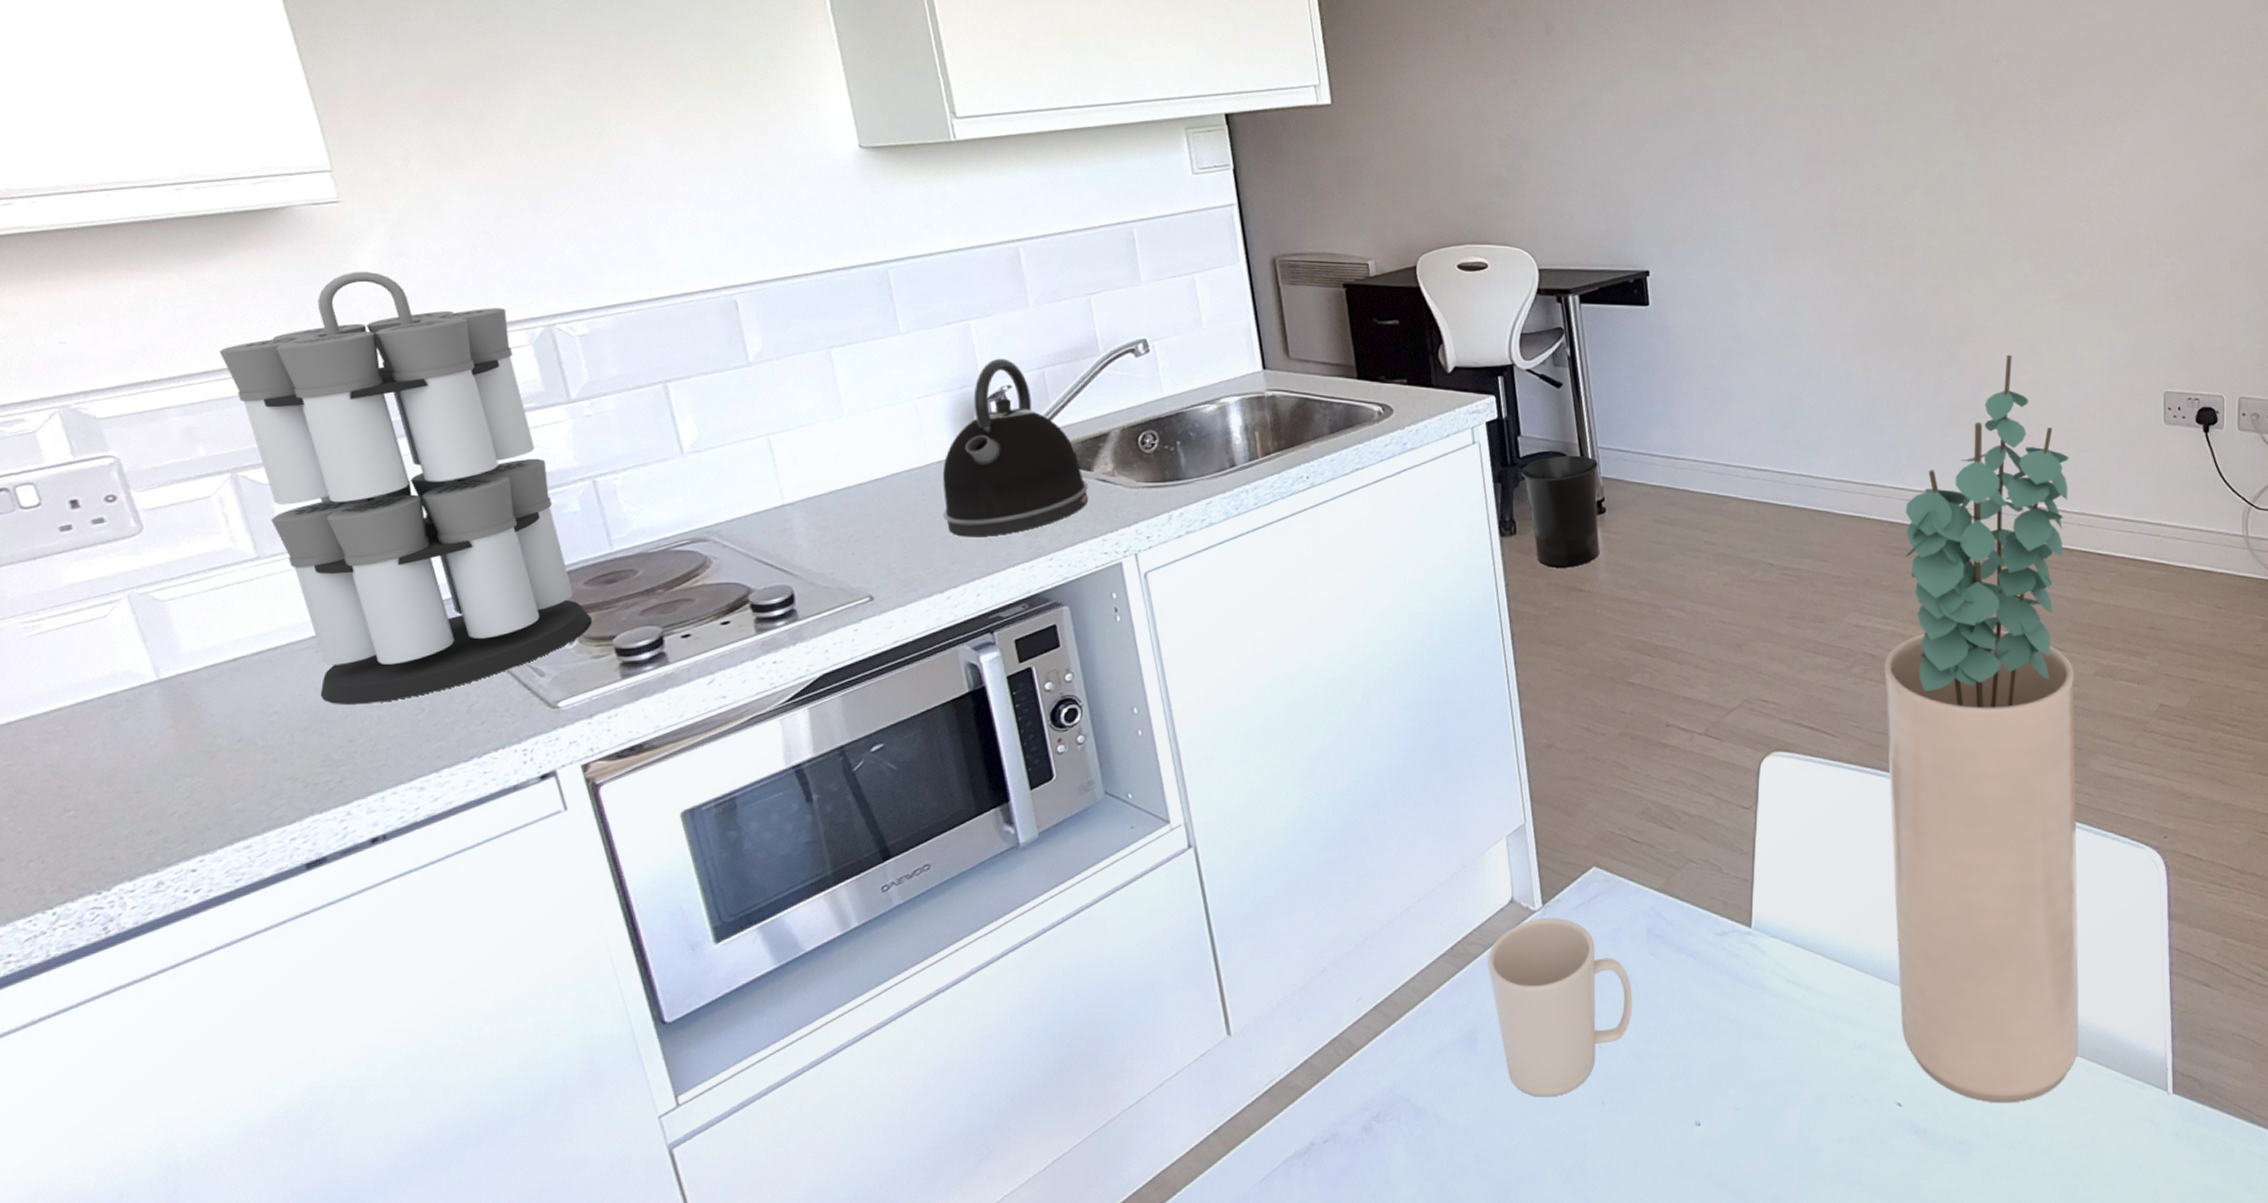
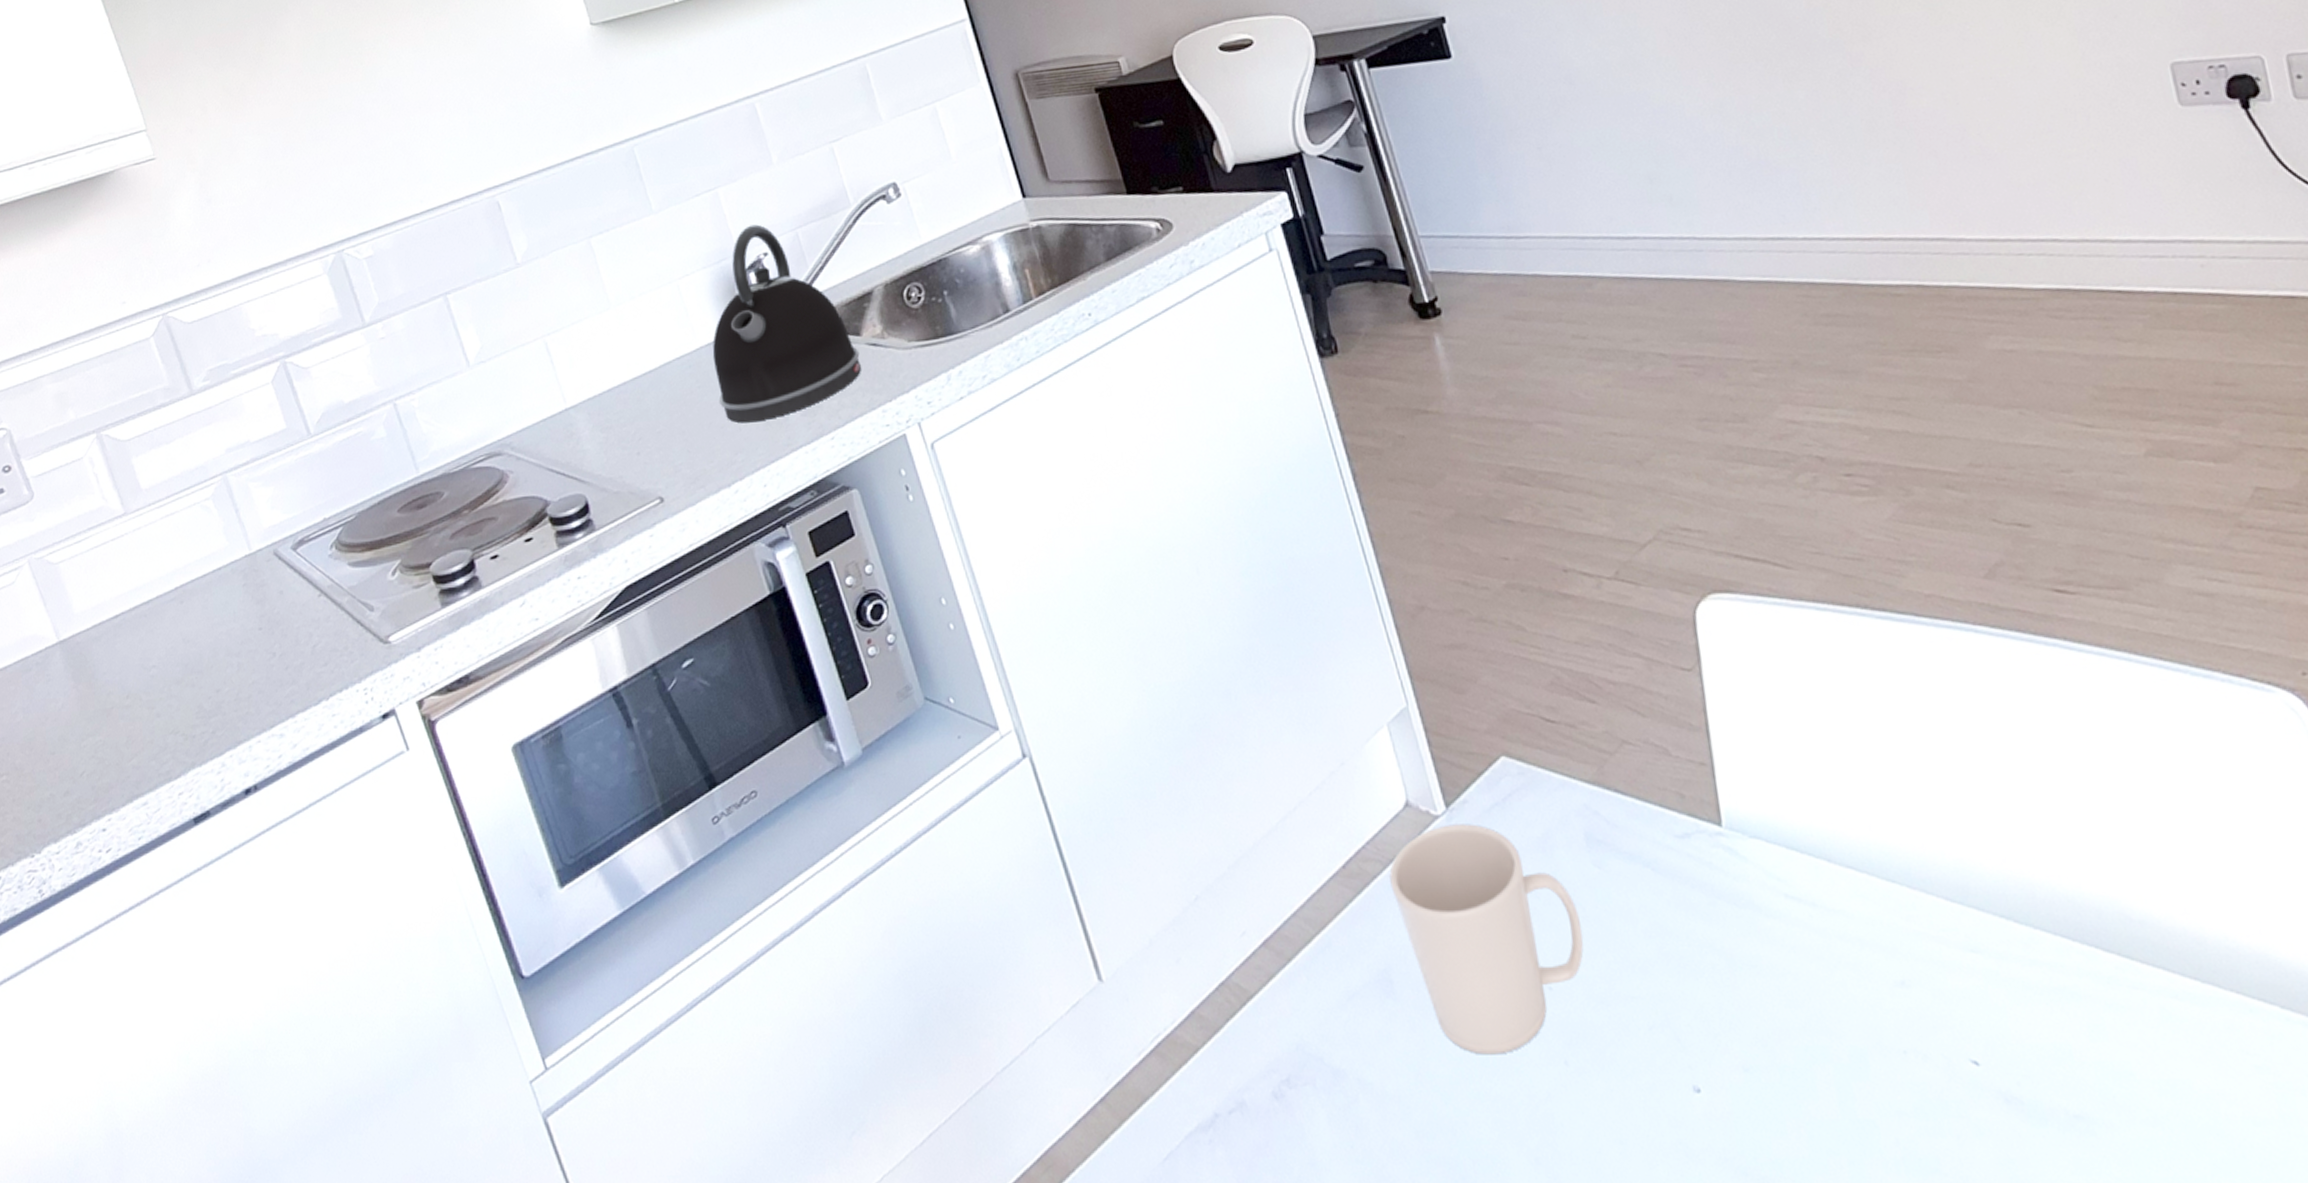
spice rack: present [219,271,593,706] -> none [76,222,410,655]
waste bin: present [1521,455,1600,568] -> none [1331,248,1443,388]
vase: present [1883,354,2079,1103] -> none [1829,47,2232,1061]

